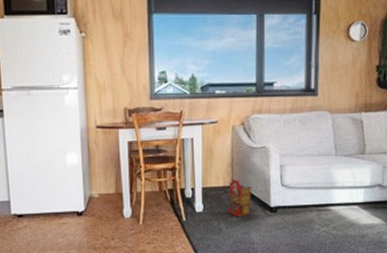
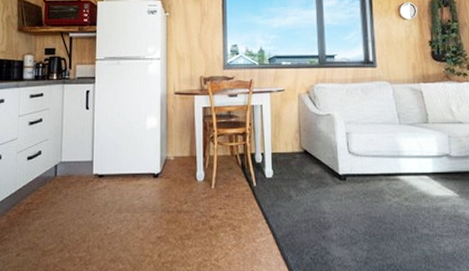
toy house: present [228,179,252,217] -> none [296,146,320,185]

